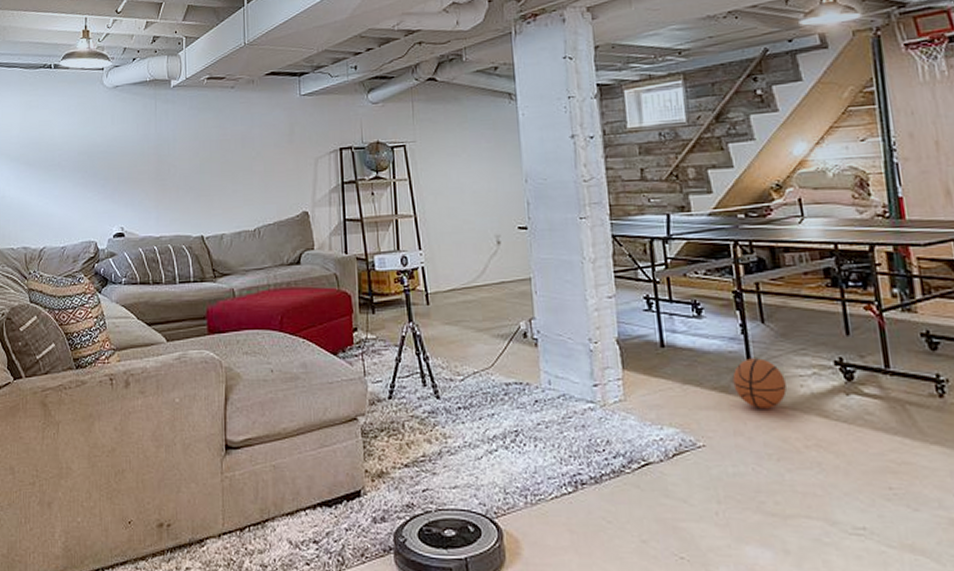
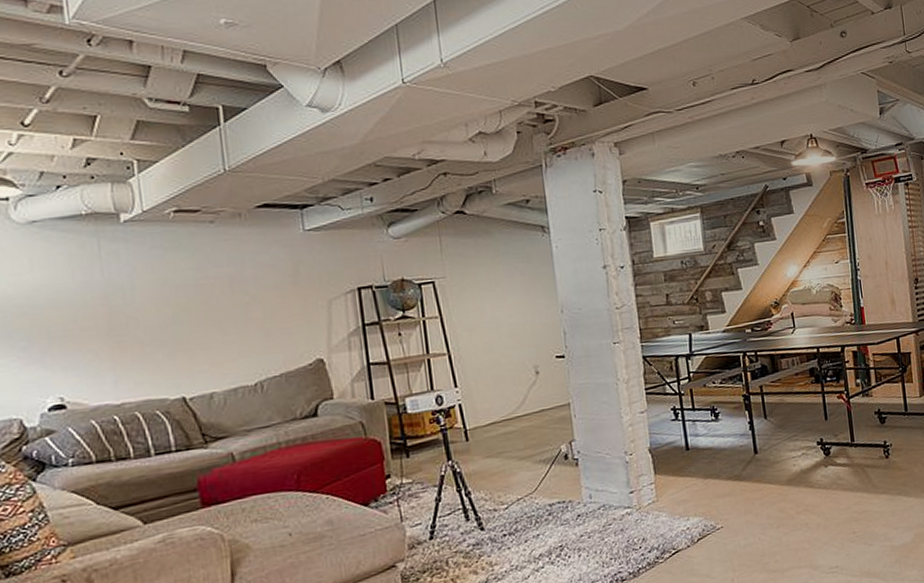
basketball: present [732,358,787,409] -> none [743,447,783,489]

